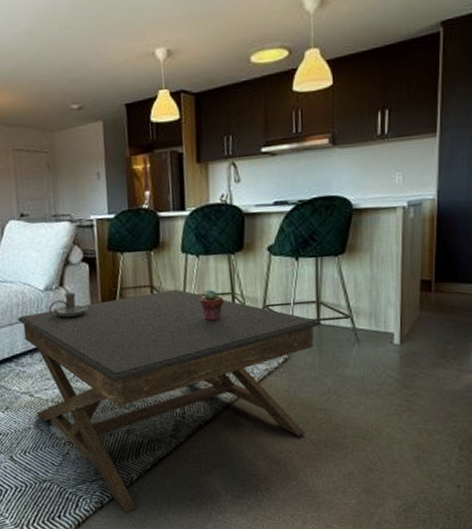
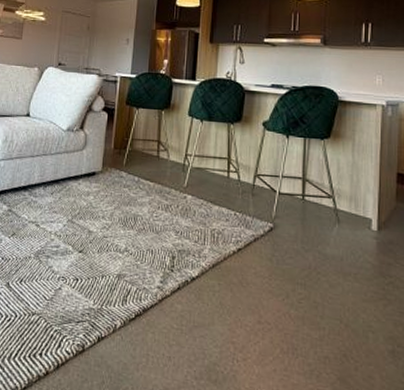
coffee table: present [18,289,322,513] -> none [39,147,307,362]
candle holder: present [49,292,89,318] -> none [67,135,102,159]
potted succulent: present [199,290,225,321] -> none [199,152,221,182]

